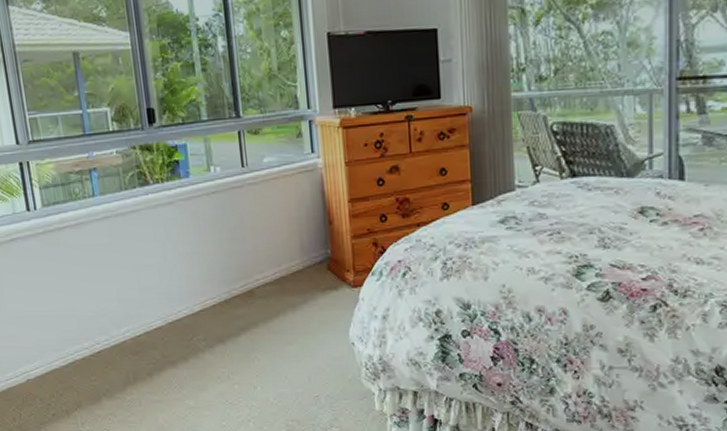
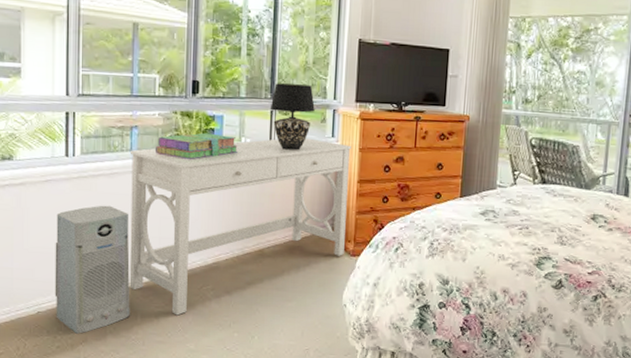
air purifier: none [28,259,121,399] -> present [55,205,130,334]
desk: none [93,157,344,371] -> present [129,138,351,316]
stack of books: none [118,165,208,199] -> present [154,132,238,159]
table lamp: none [236,96,288,174] -> present [270,83,315,151]

